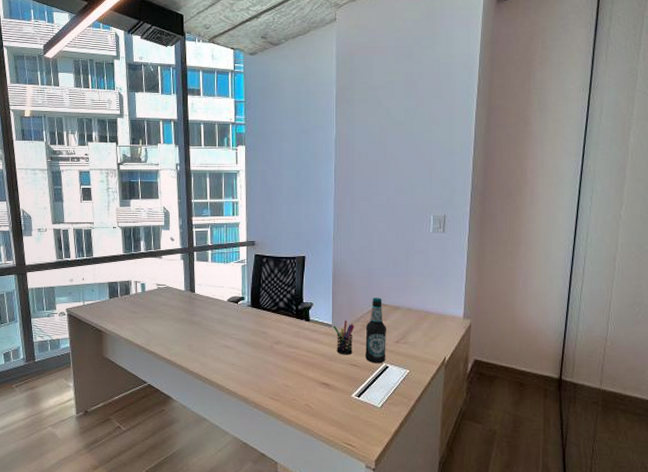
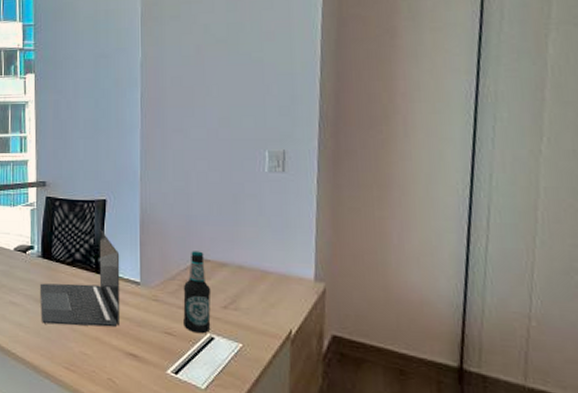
laptop: none [249,282,316,363] -> present [39,230,120,327]
pen holder: present [333,320,355,355] -> none [142,277,169,321]

